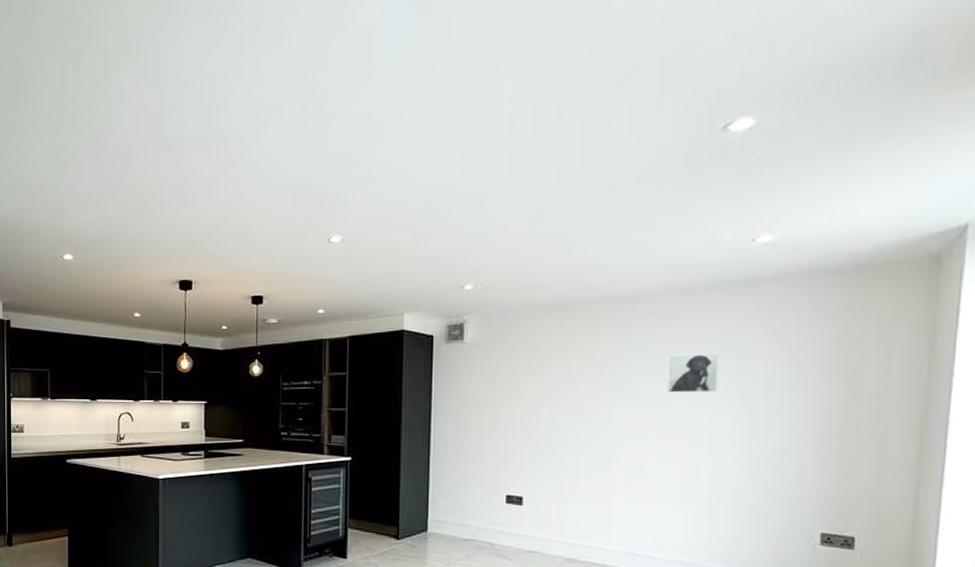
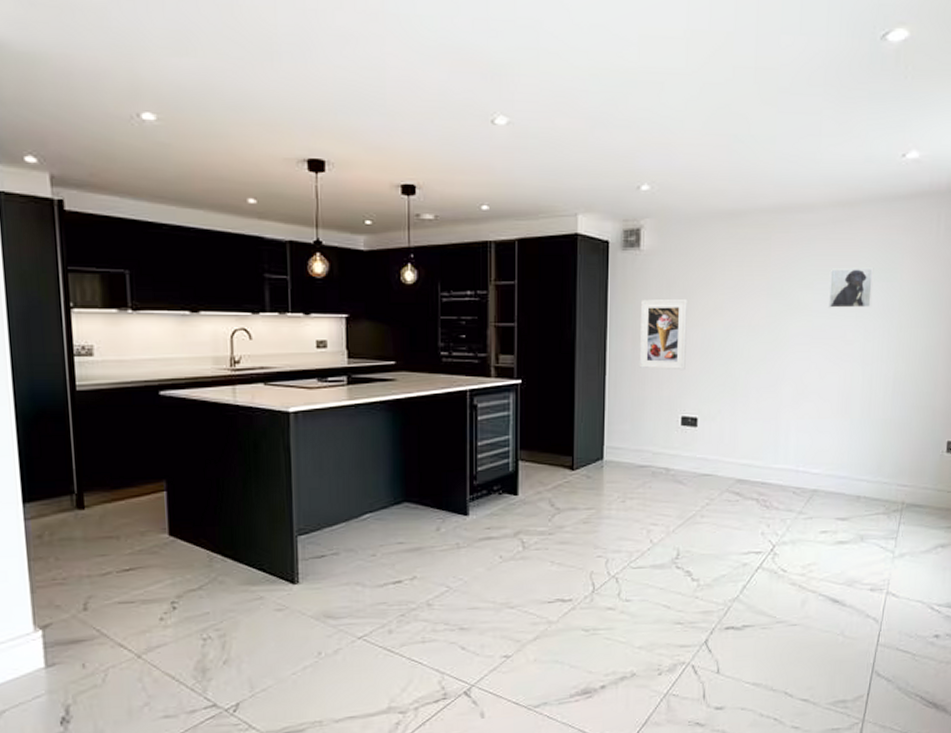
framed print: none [462,385,512,452] -> present [639,298,688,371]

